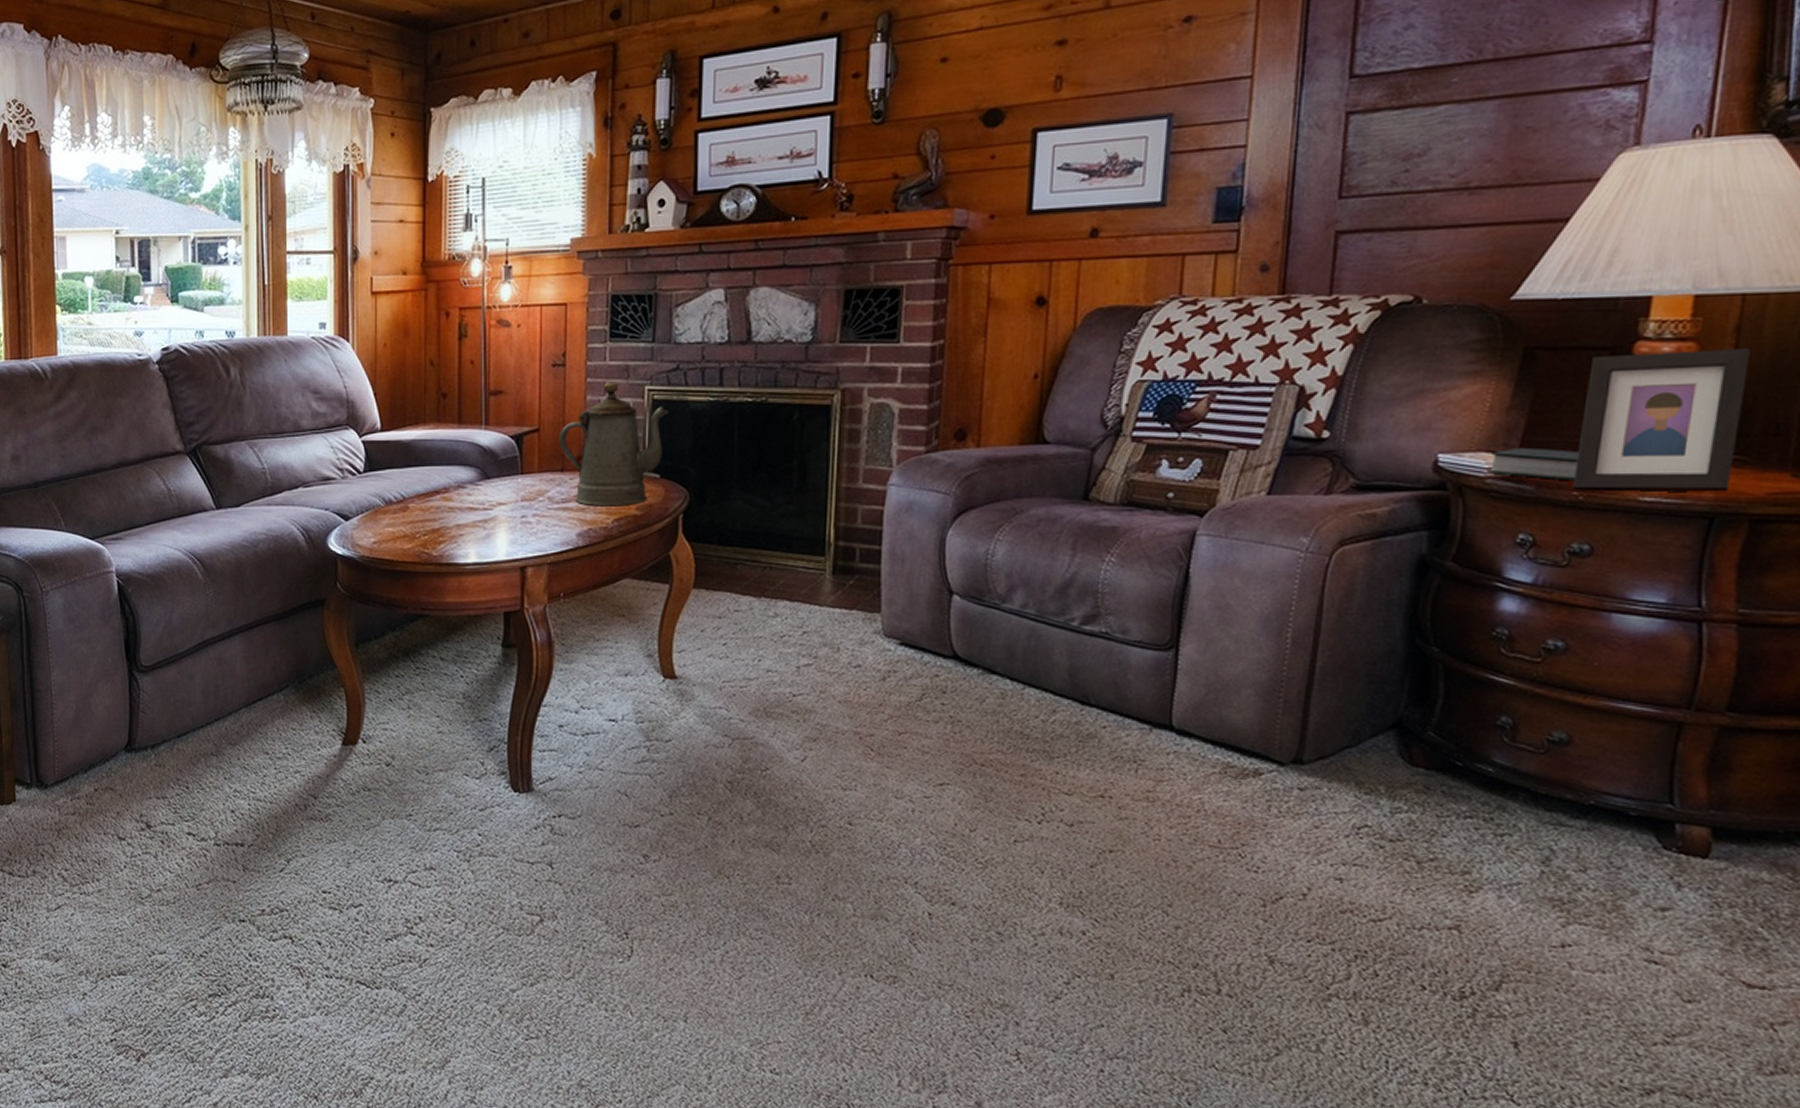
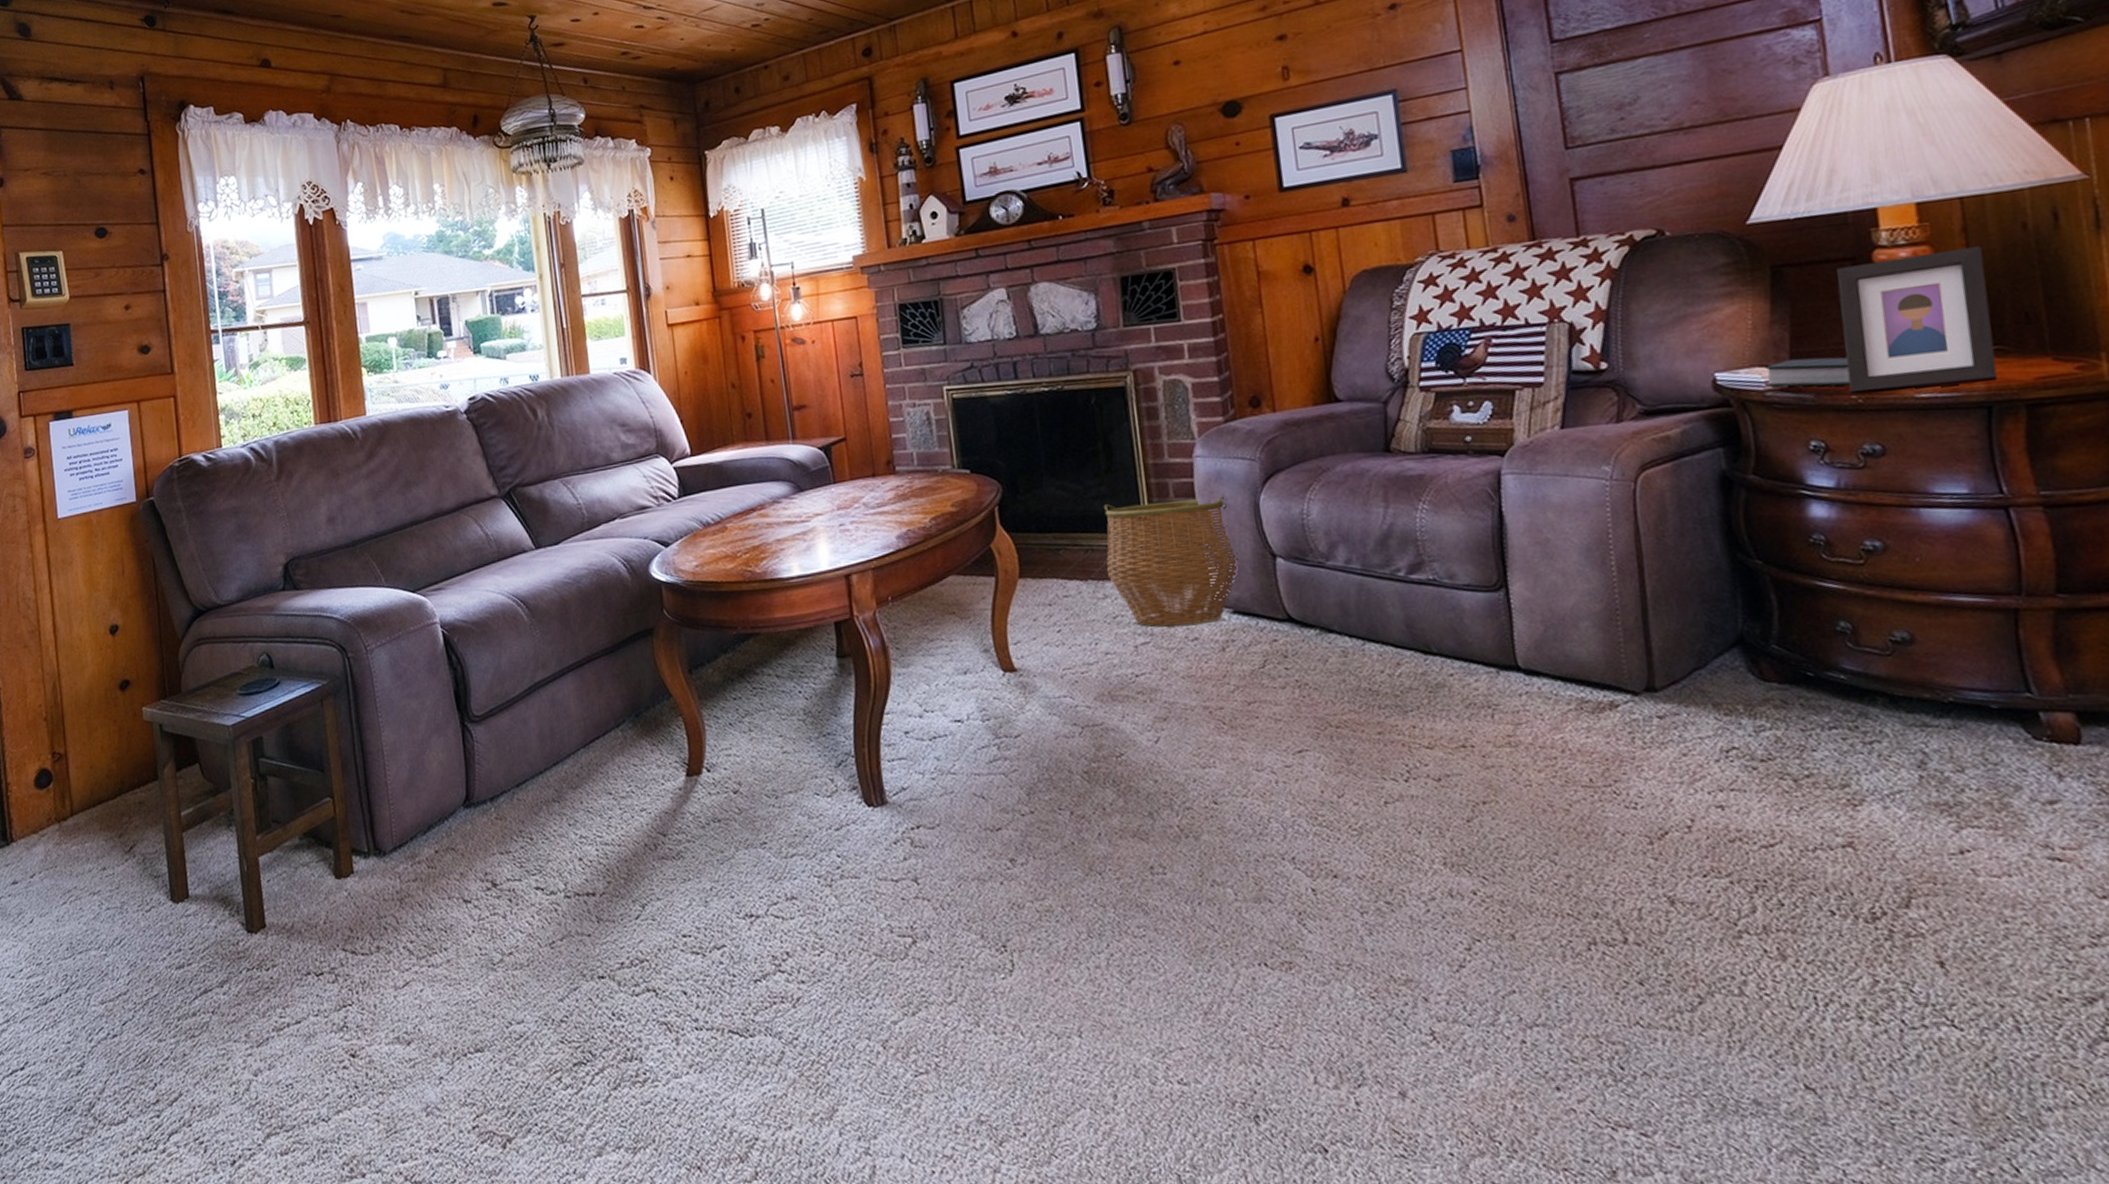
coffee pot: present [558,382,669,507] -> none [865,385,970,508]
basket: none [782,524,915,653] -> present [1104,495,1240,627]

